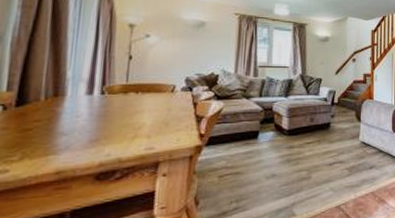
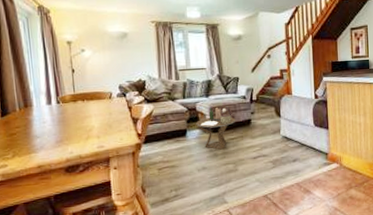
side table: none [270,107,314,155] -> present [196,106,235,150]

